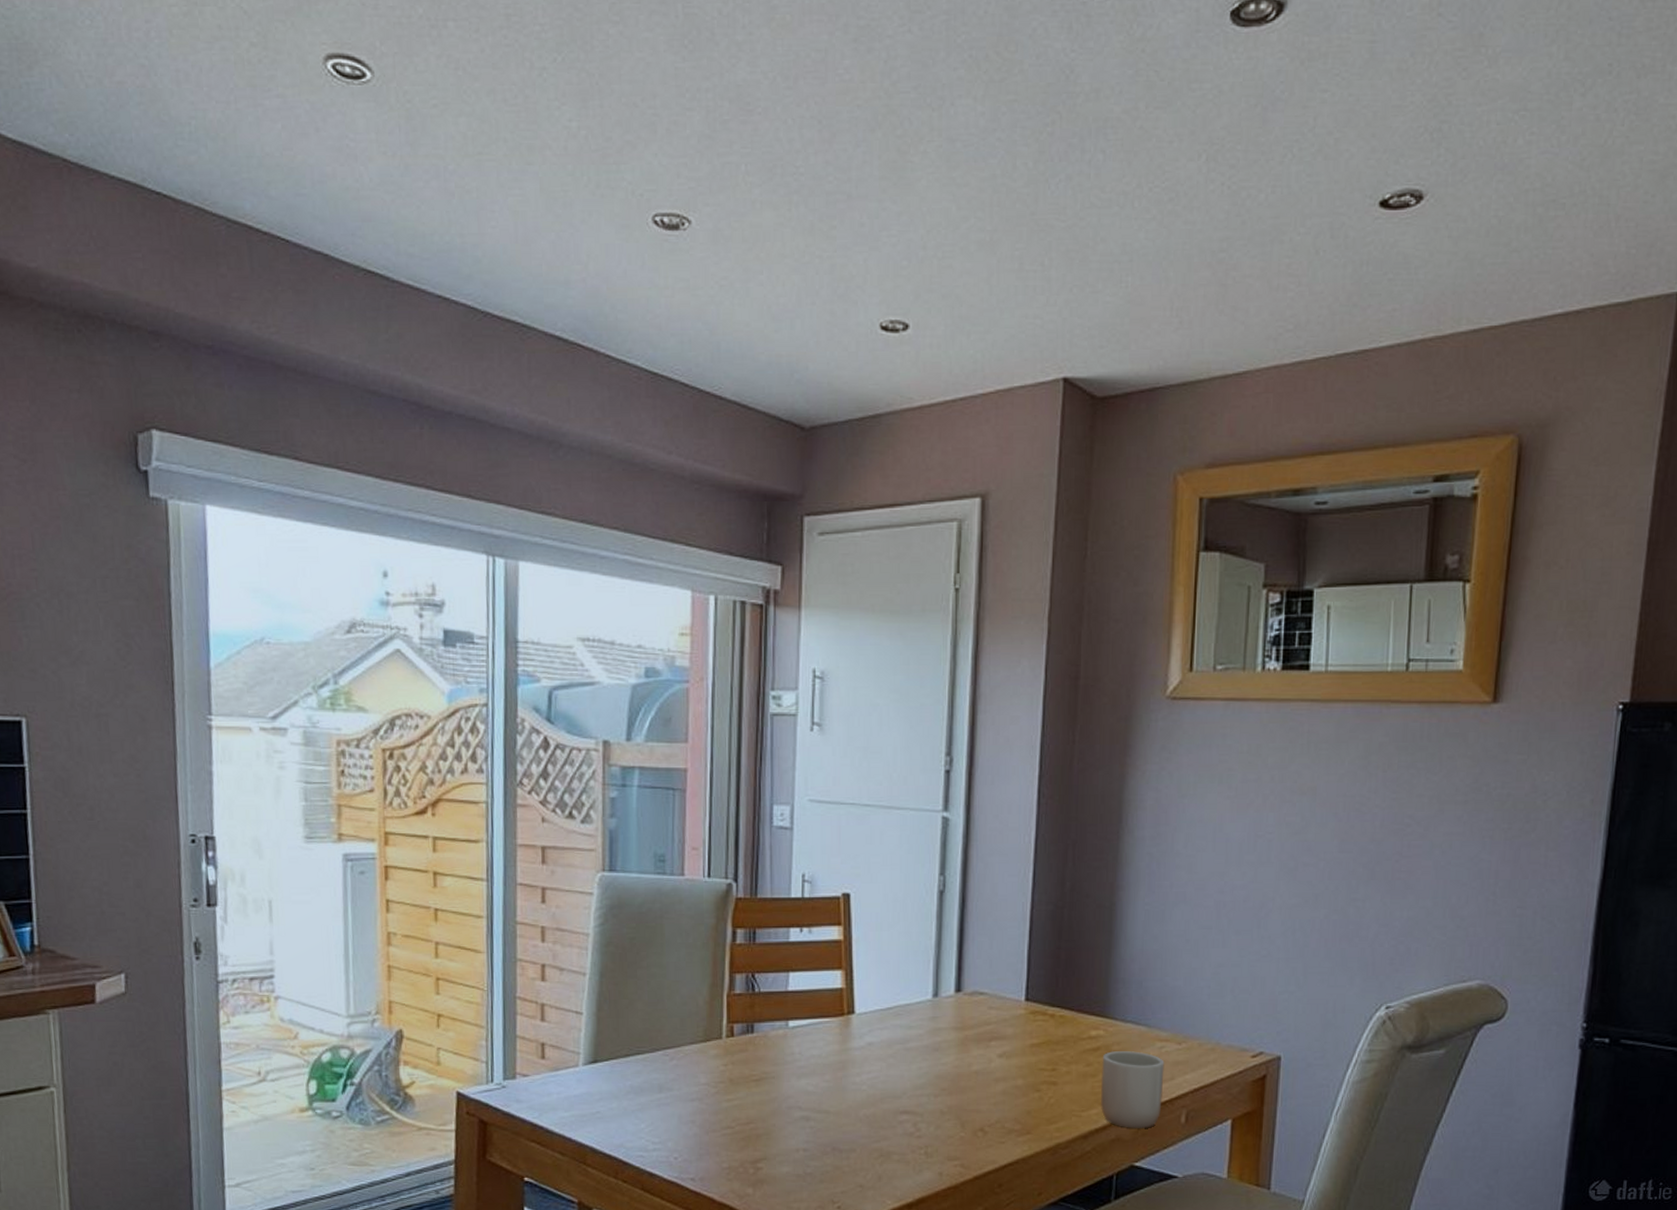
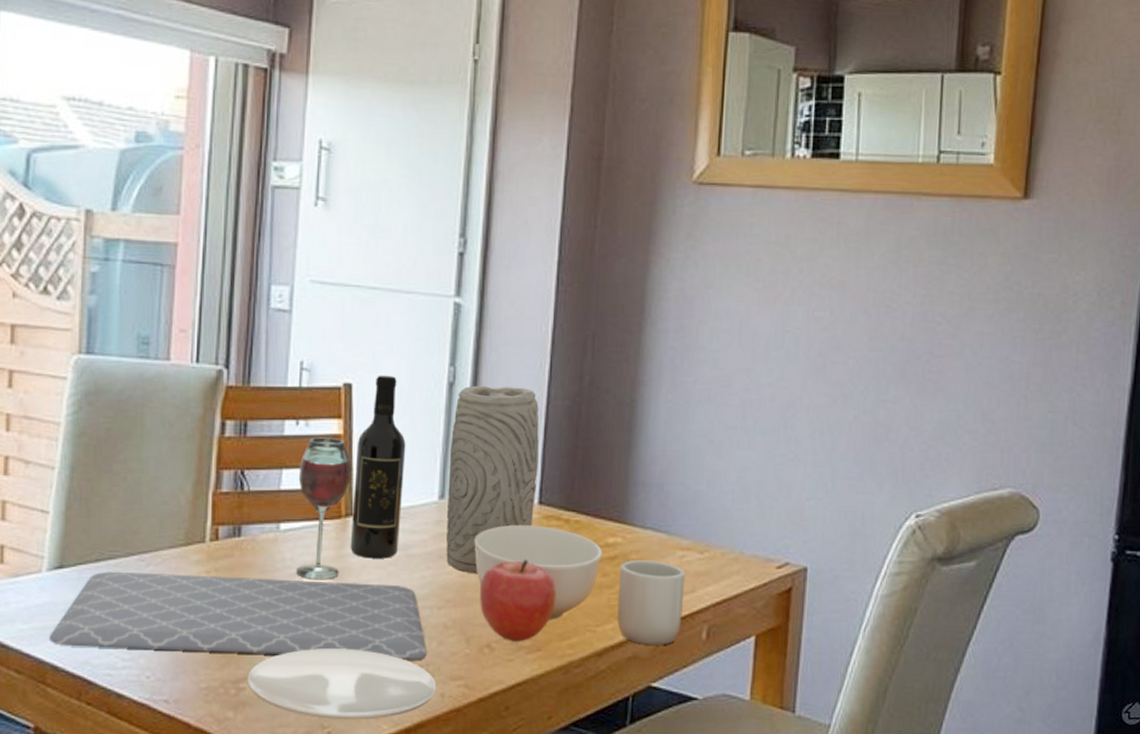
placemat: none [588,1065,925,1142] -> present [49,571,426,660]
plate: none [764,1132,935,1196] -> present [247,649,437,720]
wineglass: none [804,943,851,1071] -> present [296,437,351,579]
wine bottle: none [853,885,901,1052] -> present [350,375,406,559]
vase: none [941,893,1024,1065] -> present [446,385,539,574]
bowl: none [966,1020,1086,1106] -> present [474,526,602,620]
fruit: none [972,1051,1044,1126] -> present [479,559,557,642]

